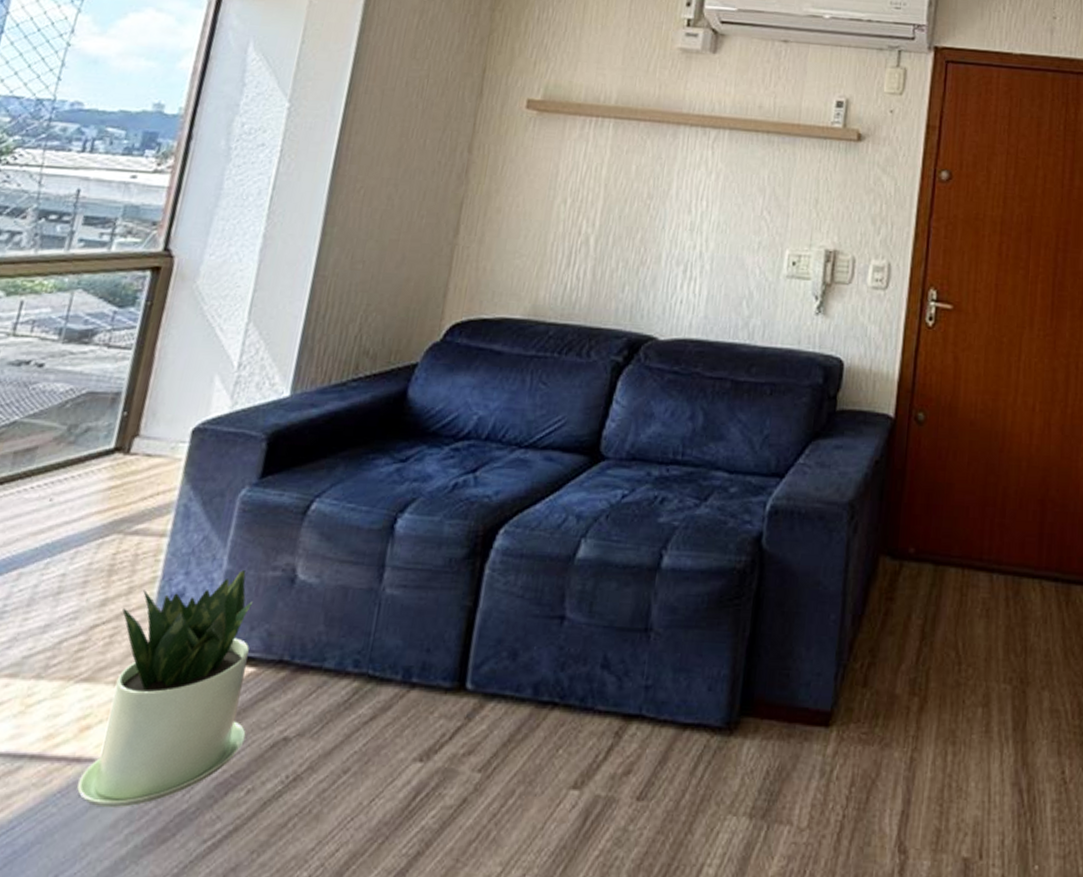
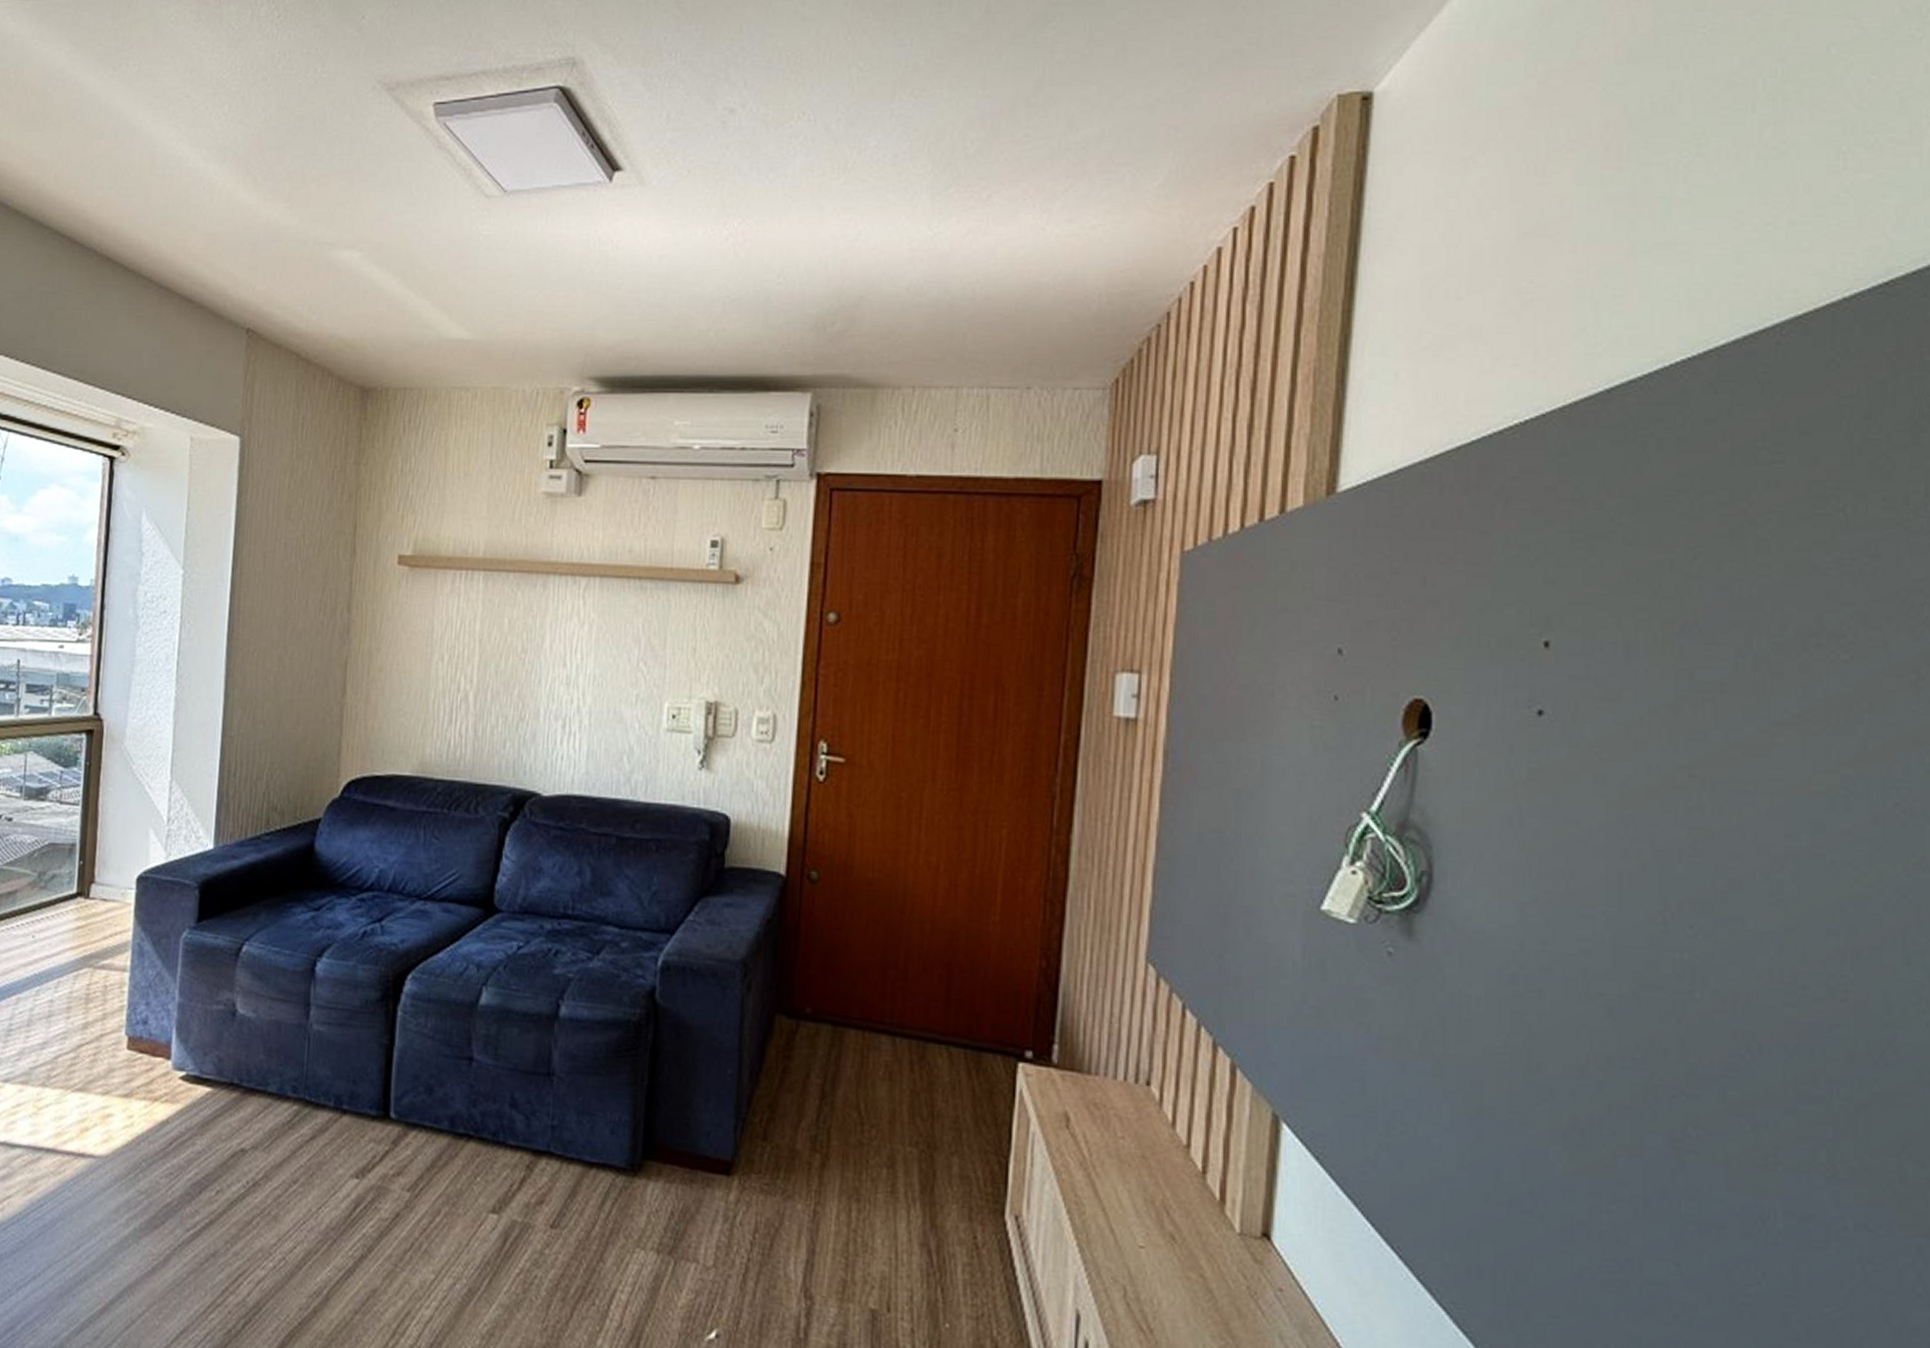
planter: present [77,570,252,808] -> none [85,1003,210,1197]

